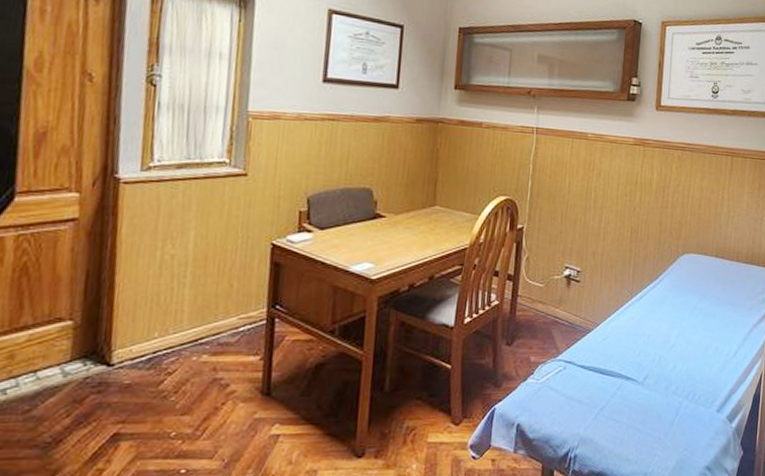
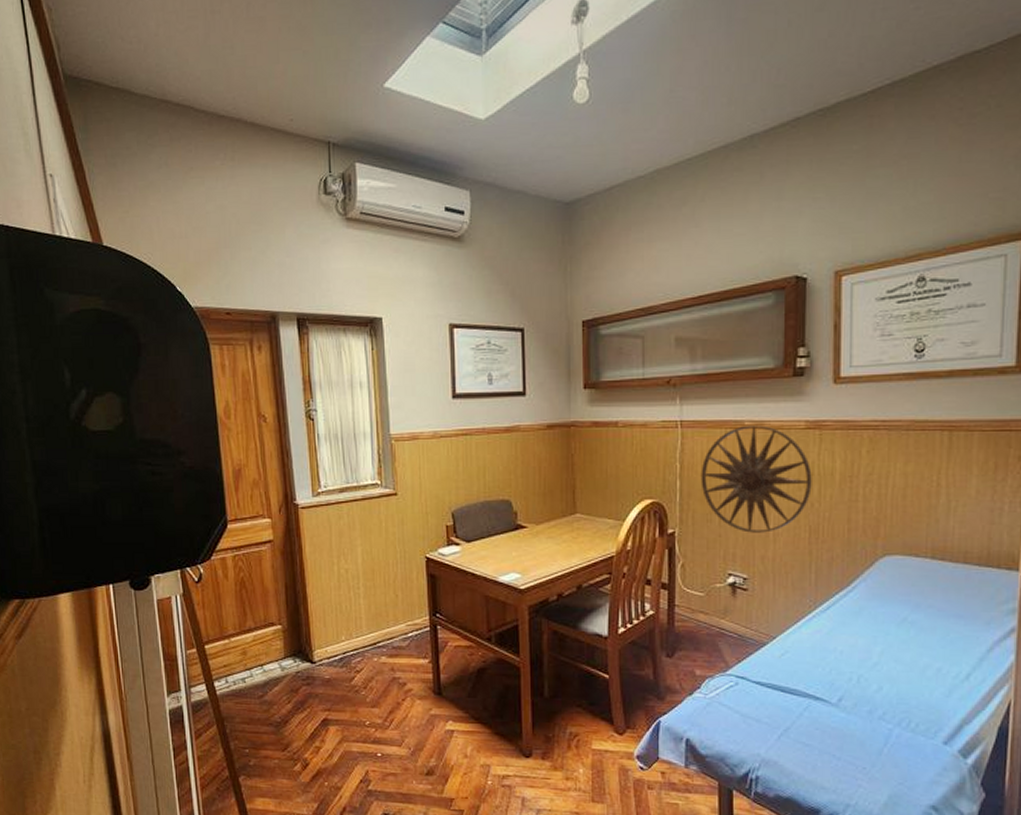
wall art: none [549,137,636,231] -> present [701,425,812,533]

